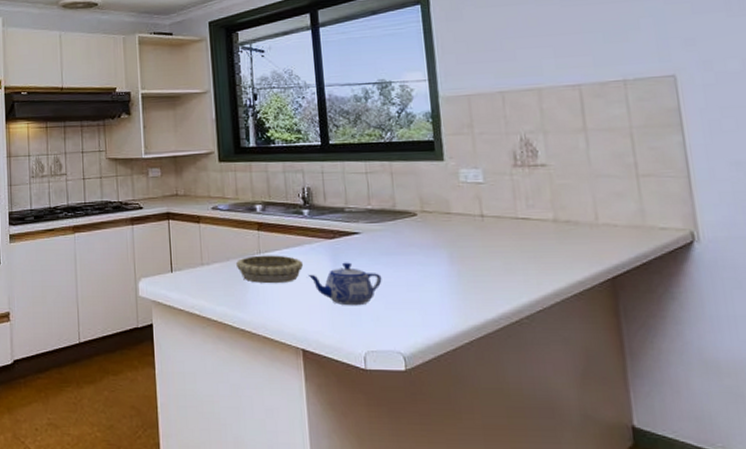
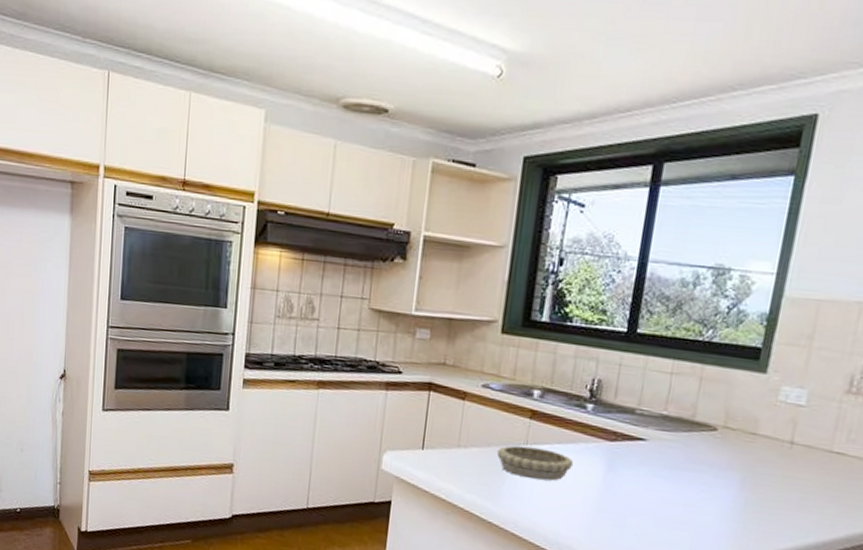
teapot: present [307,262,382,306] -> none [575,468,659,518]

